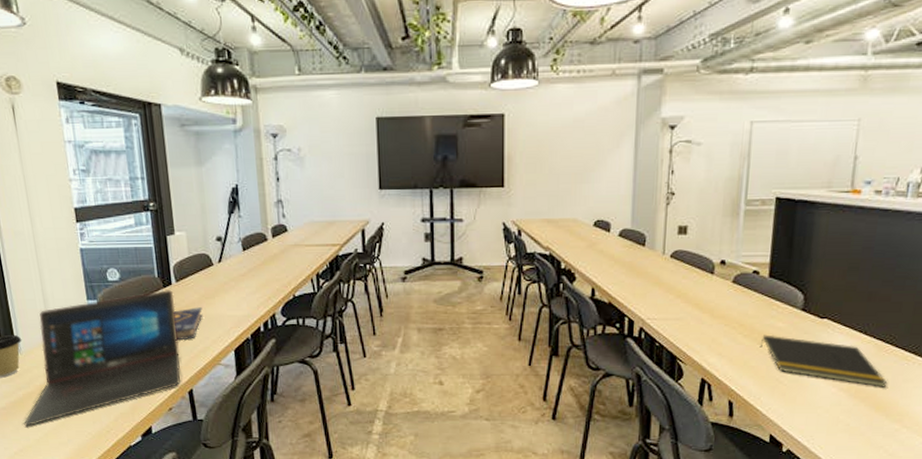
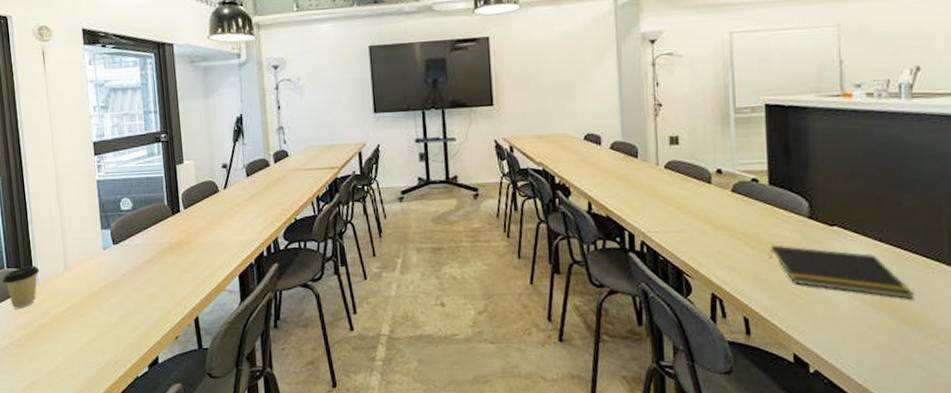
laptop: present [24,290,181,426] -> none [37,217,188,357]
book: present [173,307,203,340] -> none [181,233,209,266]

